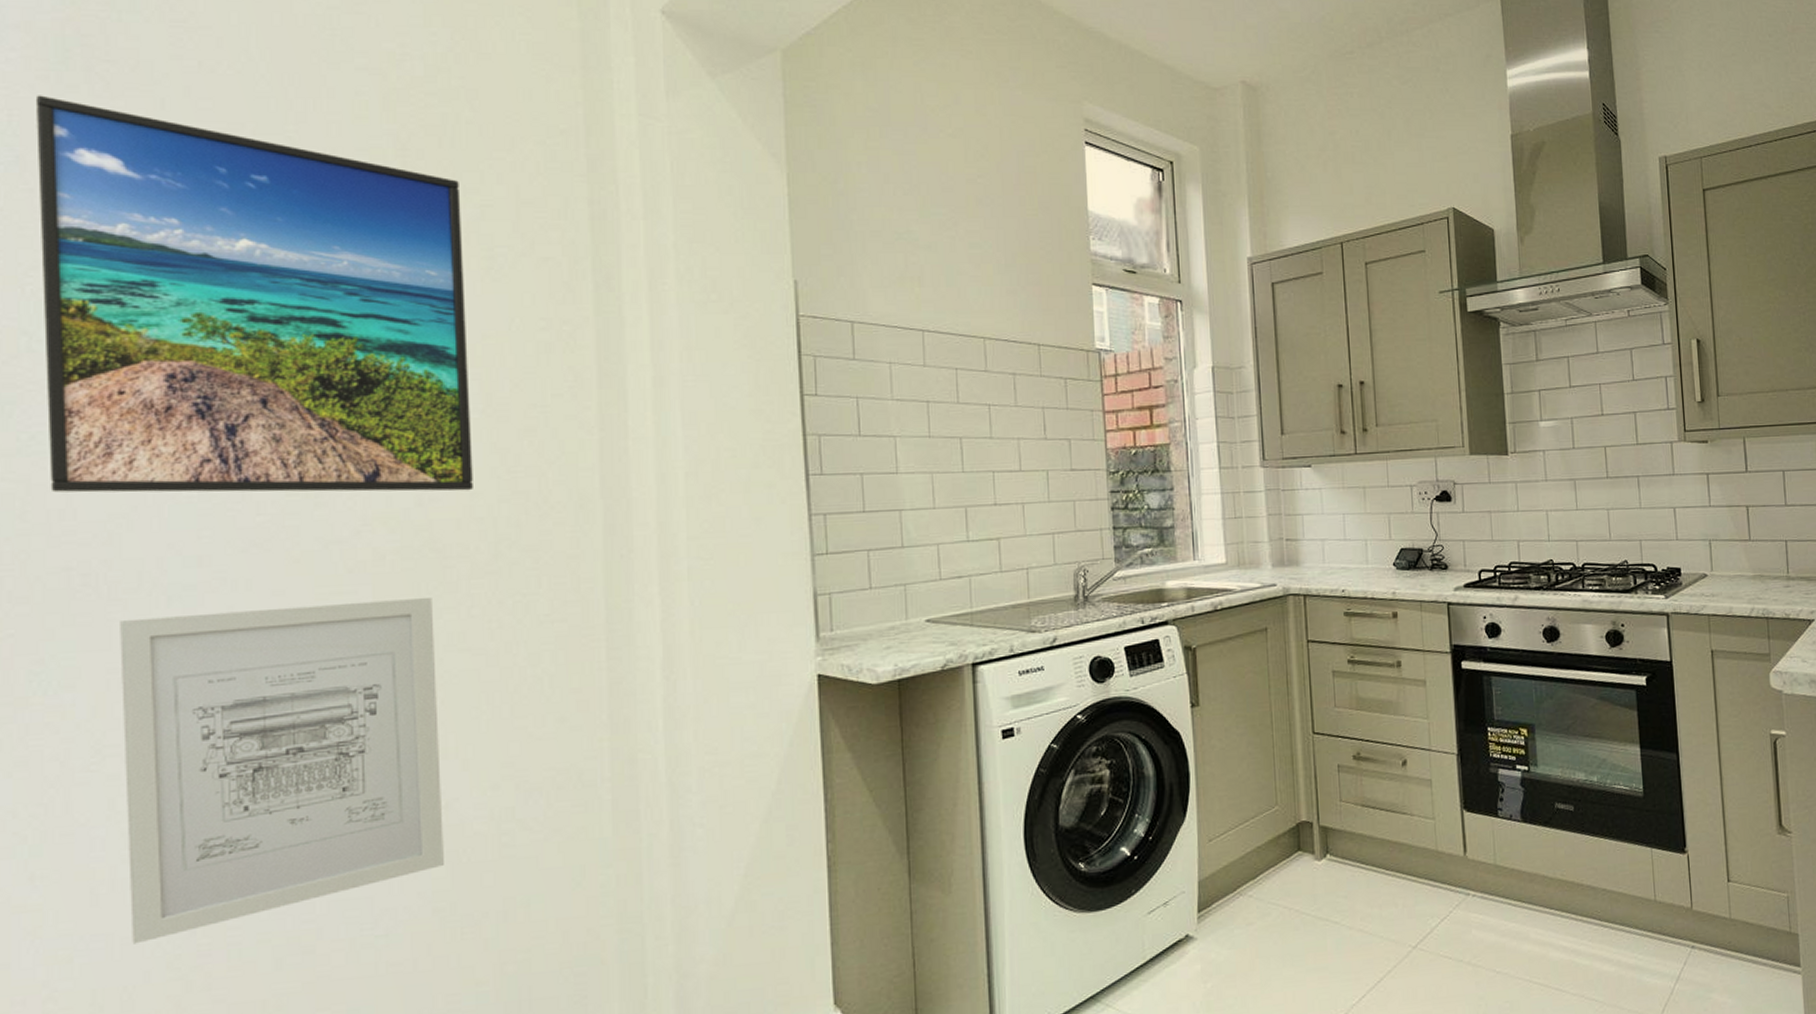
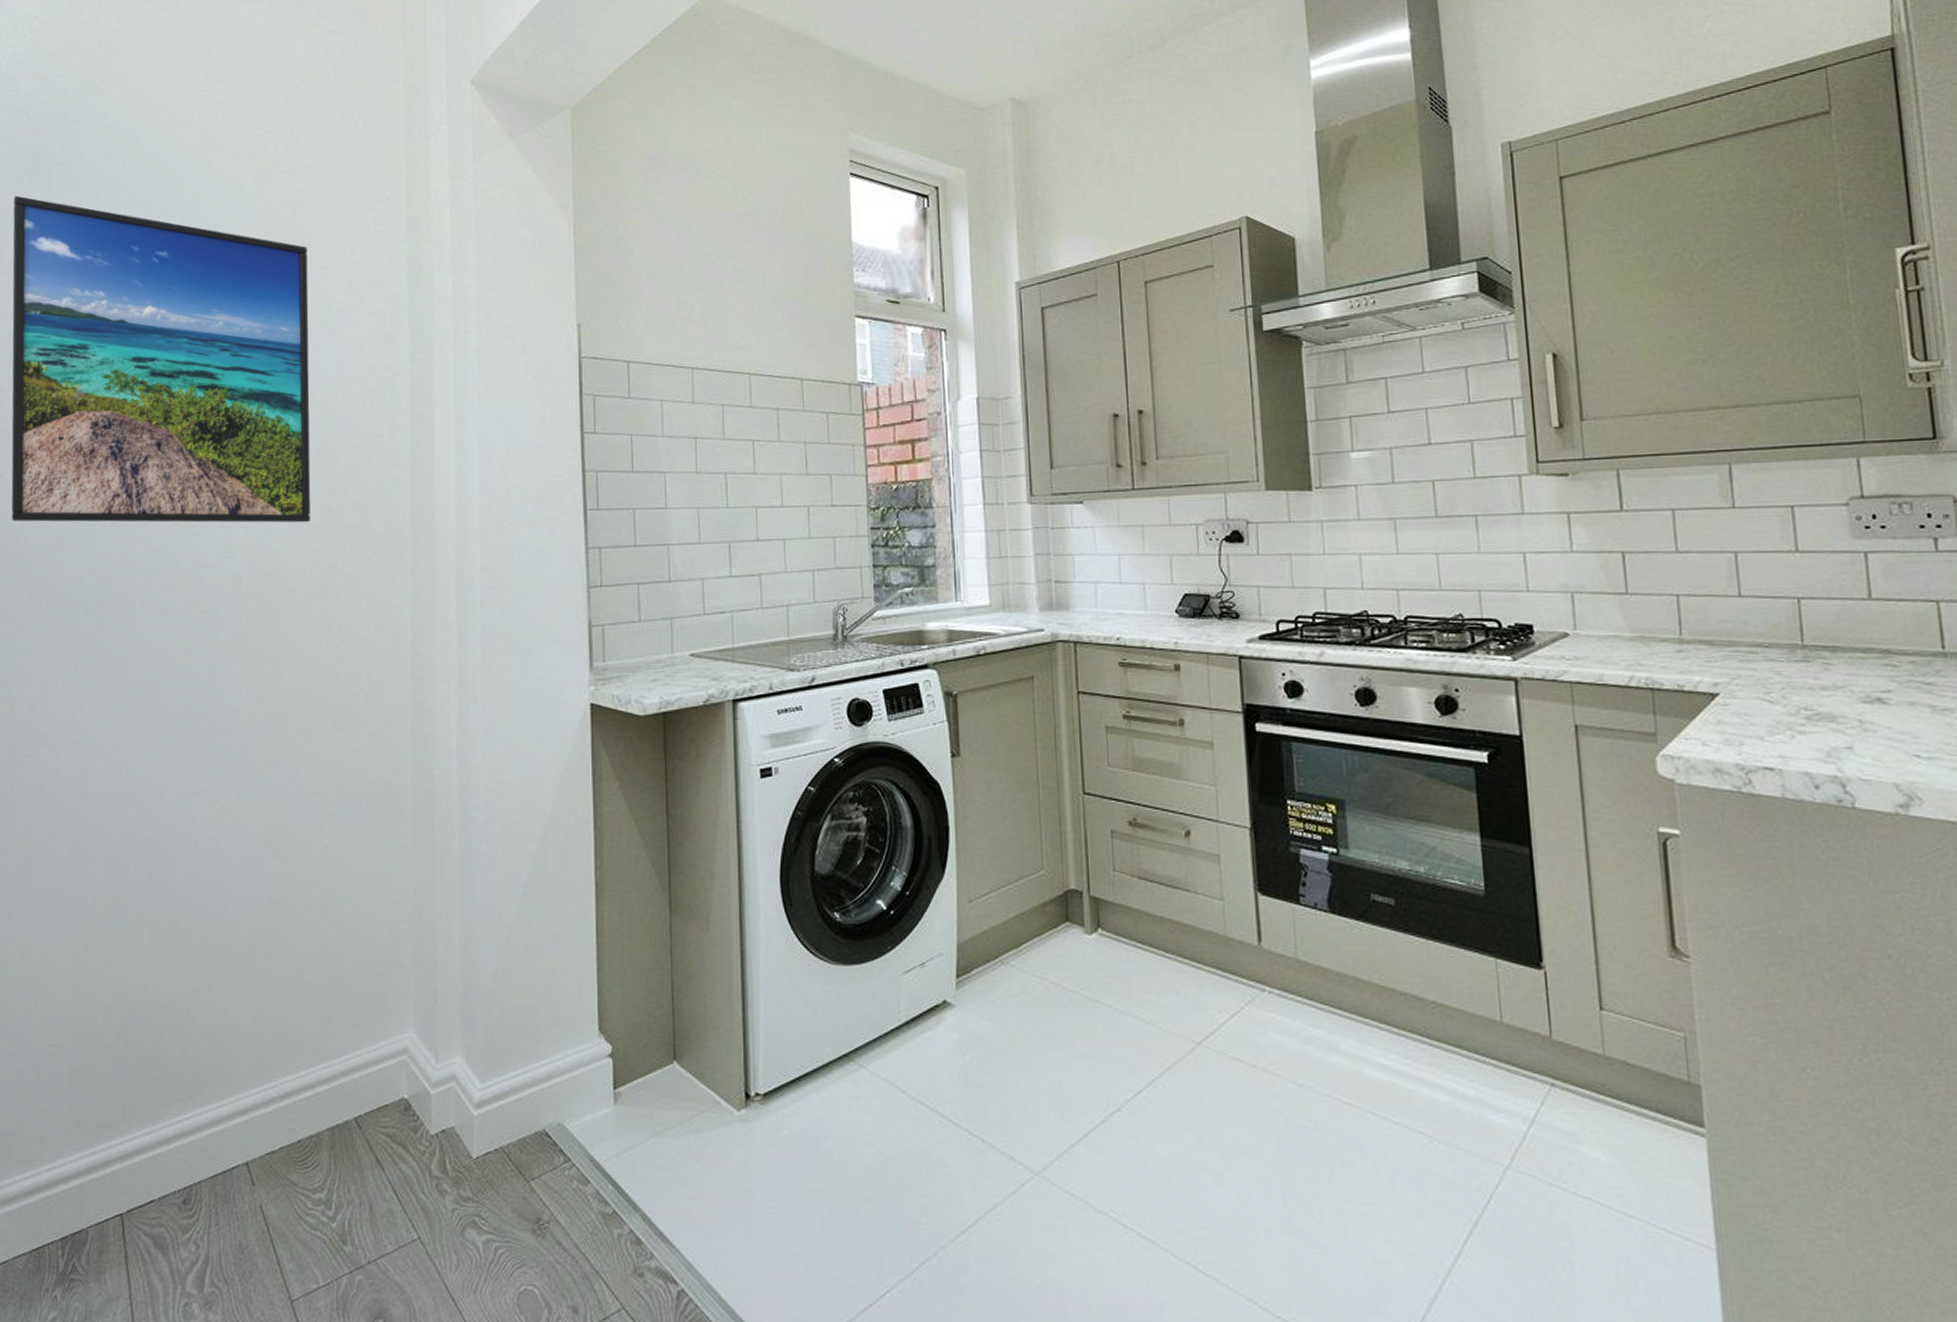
wall art: present [120,596,444,944] -> none [51,617,279,907]

